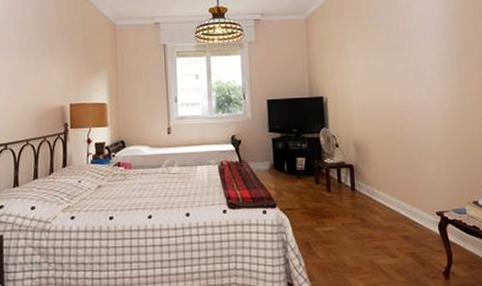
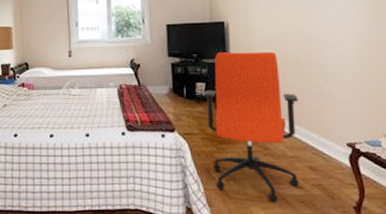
office chair: none [302,125,394,272] -> present [202,51,299,202]

